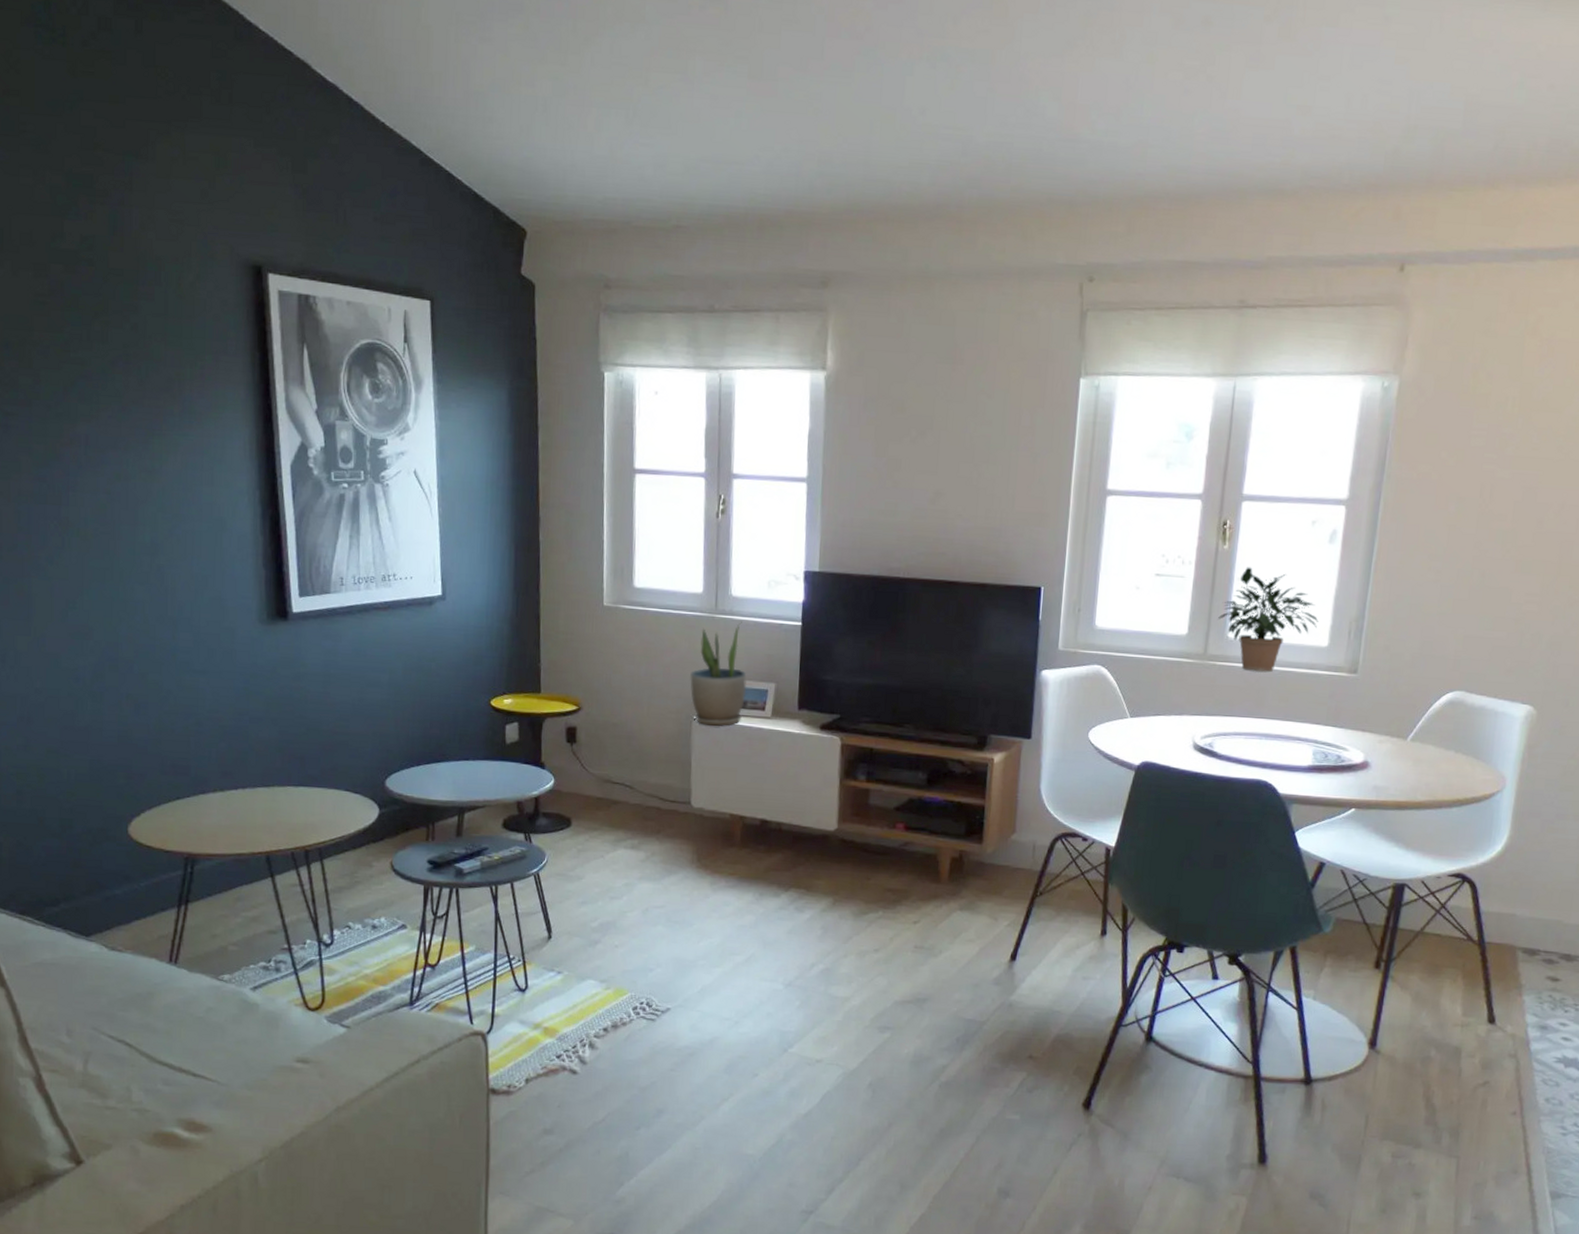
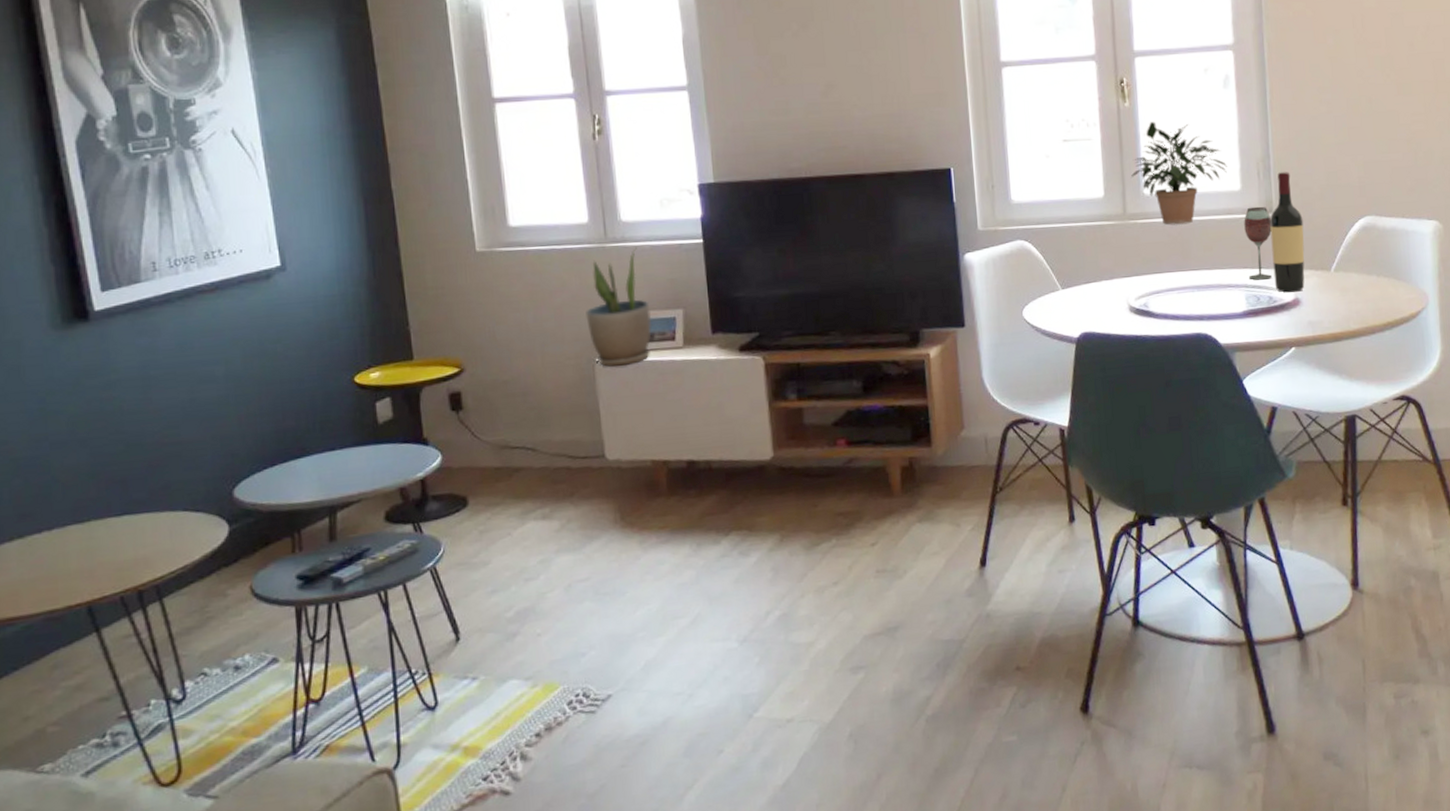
wineglass: none [1319,665,1355,739] -> present [1244,206,1272,280]
wine bottle: none [1345,634,1388,755] -> present [1269,172,1305,293]

